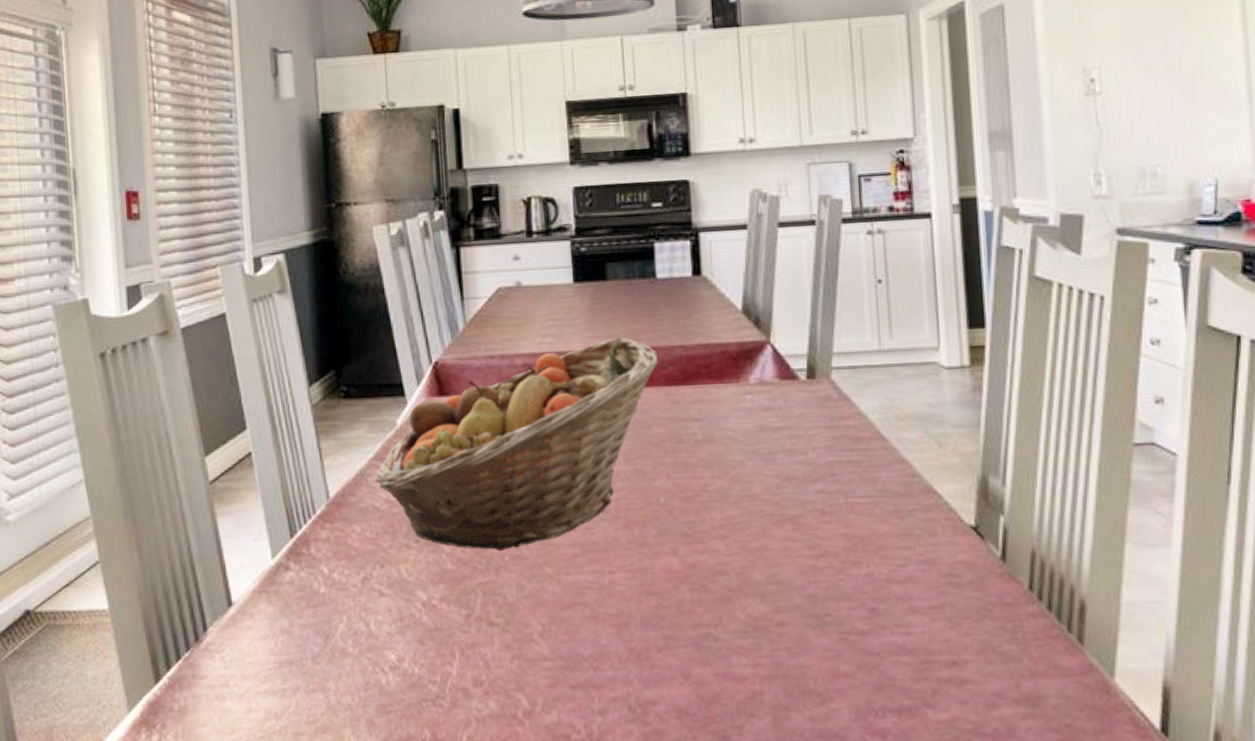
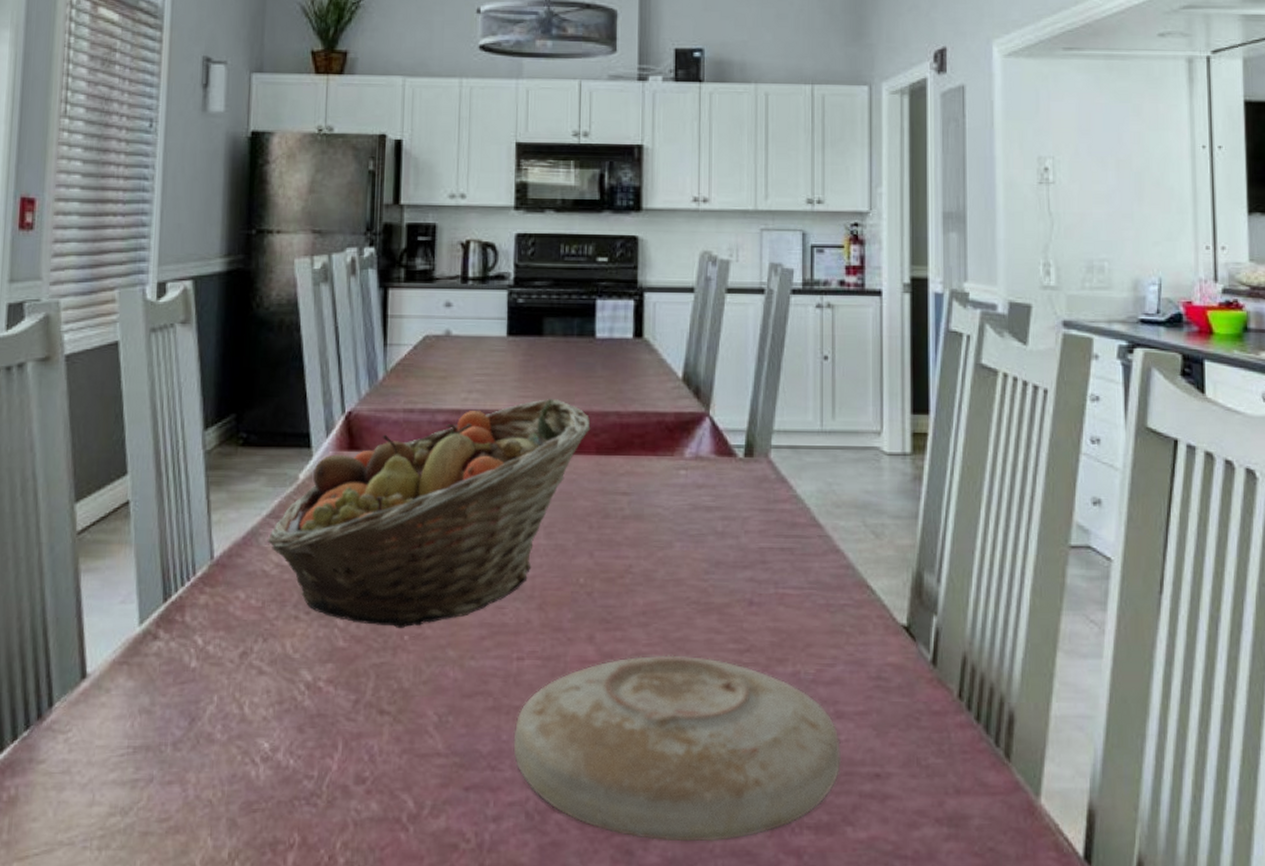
plate: none [611,563,918,727] -> present [513,655,841,842]

